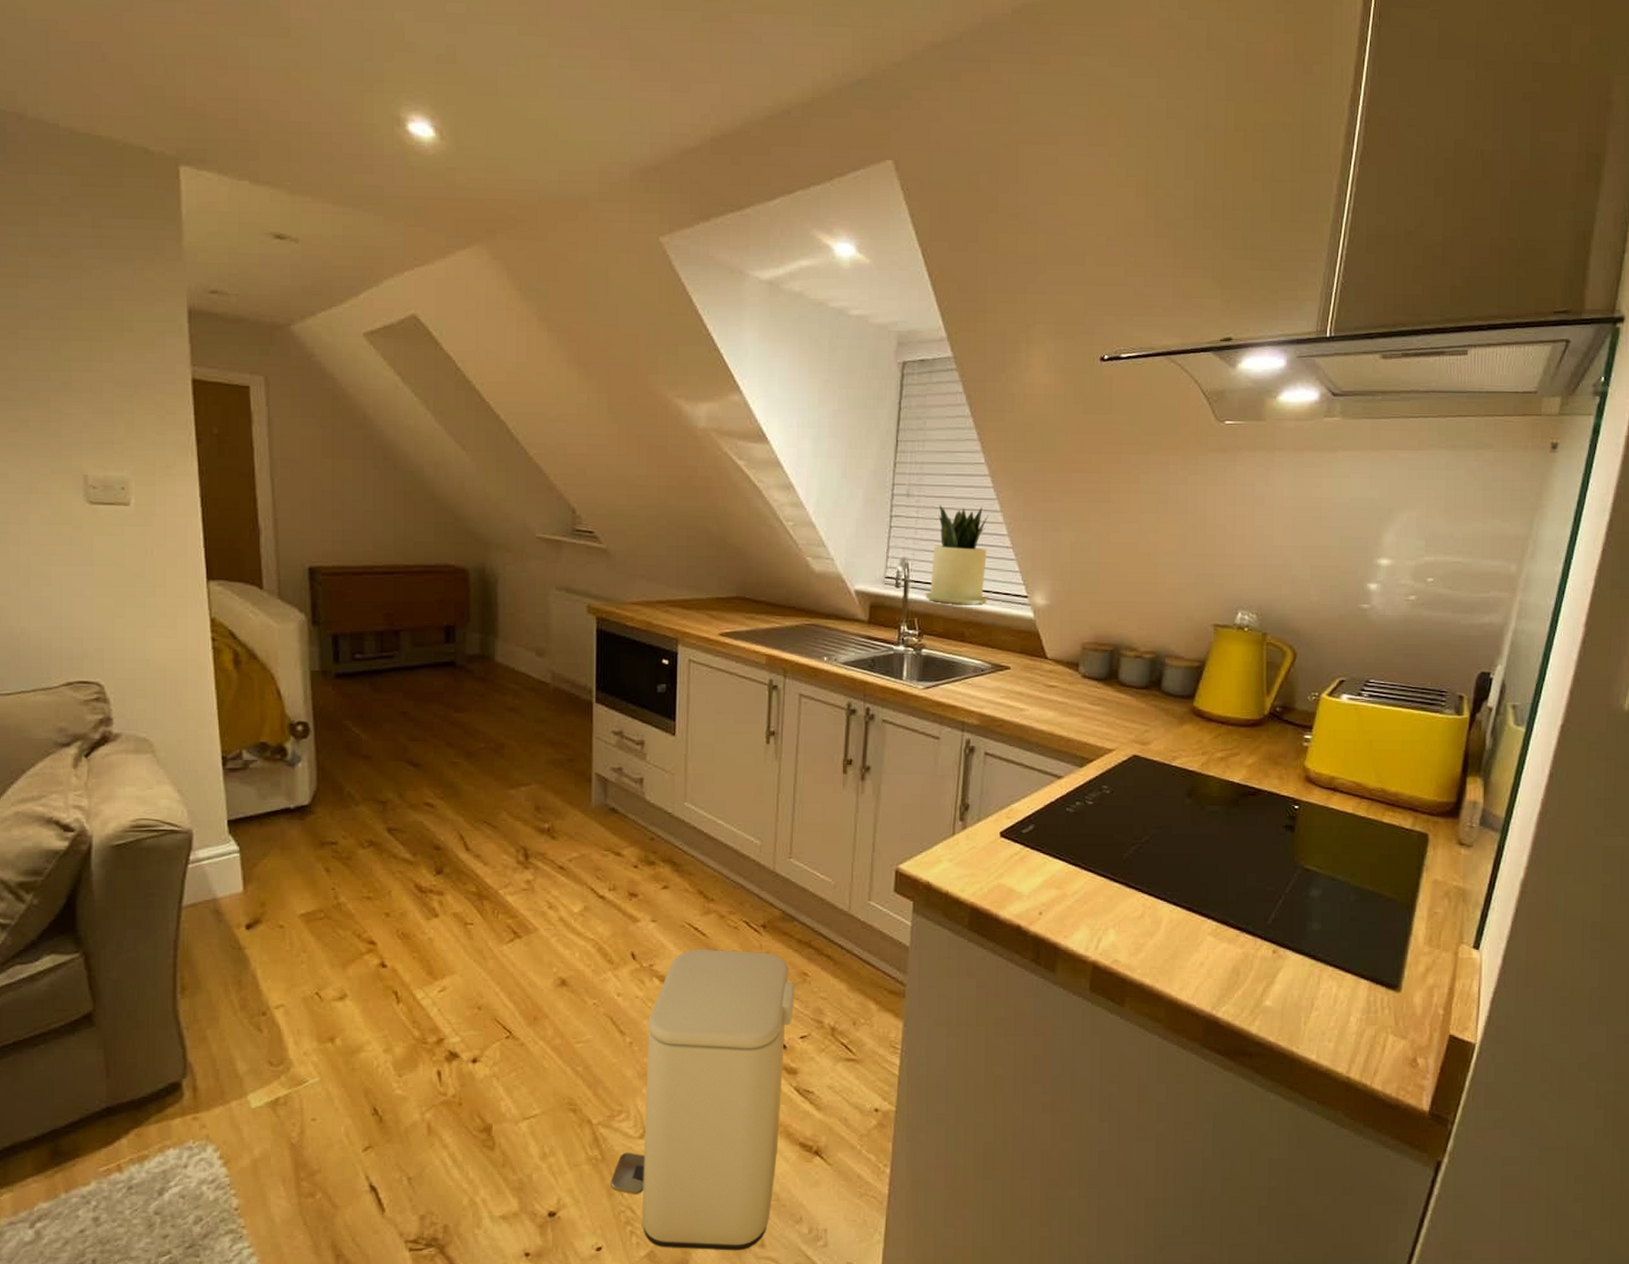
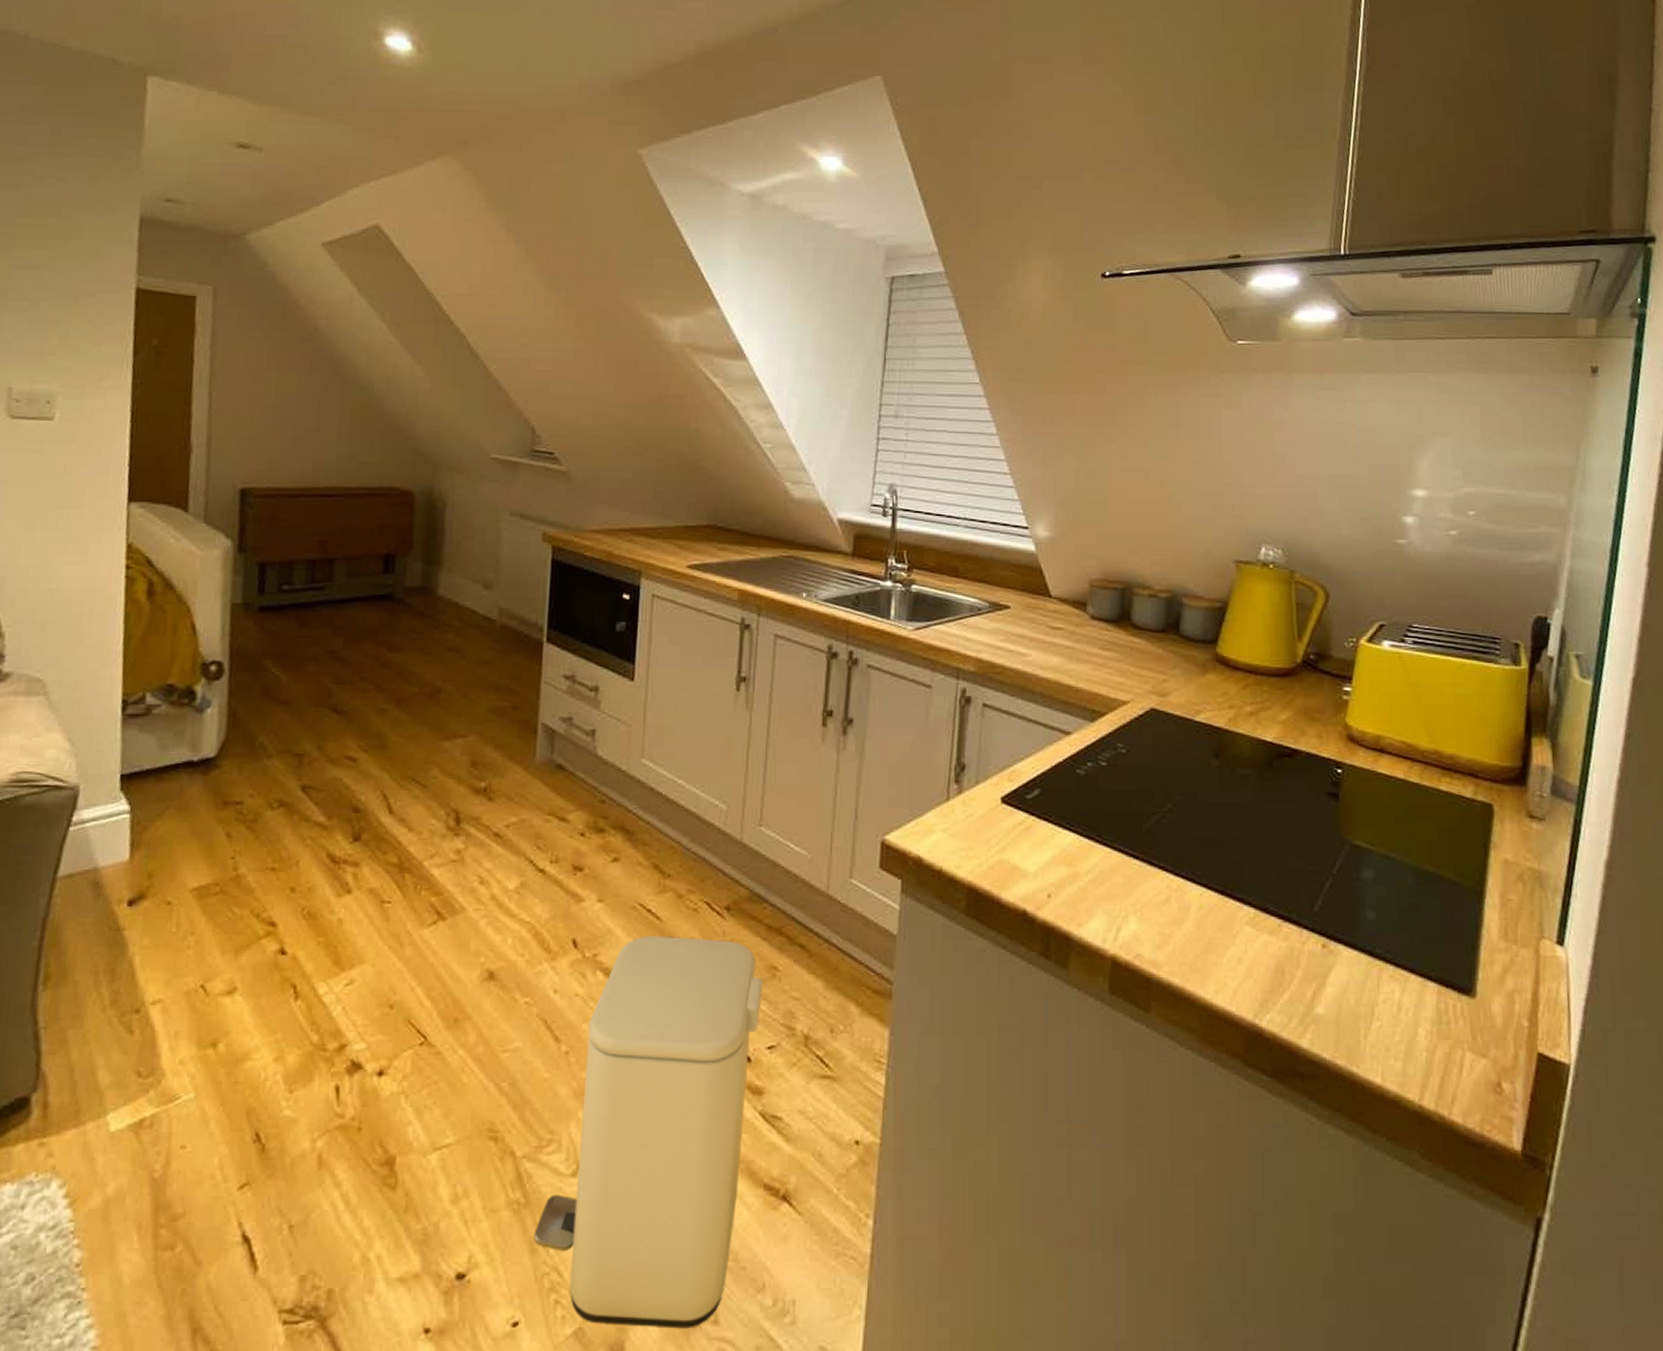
planter: present [924,505,989,605] -> none [914,427,985,537]

